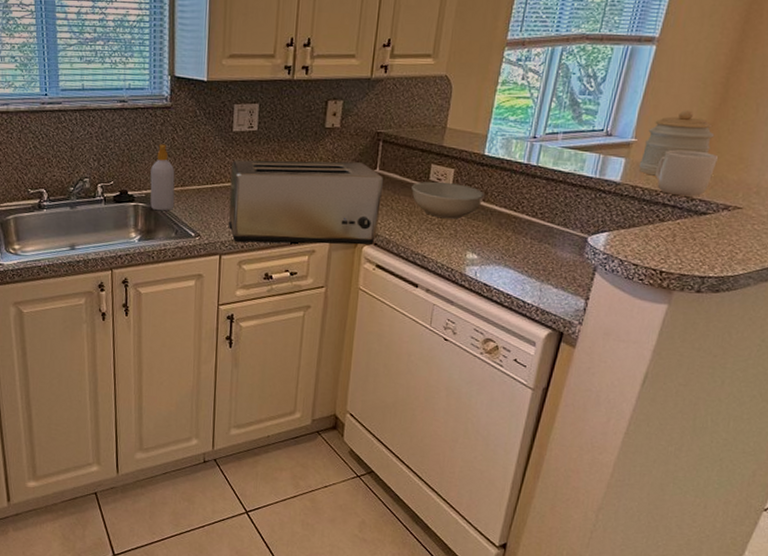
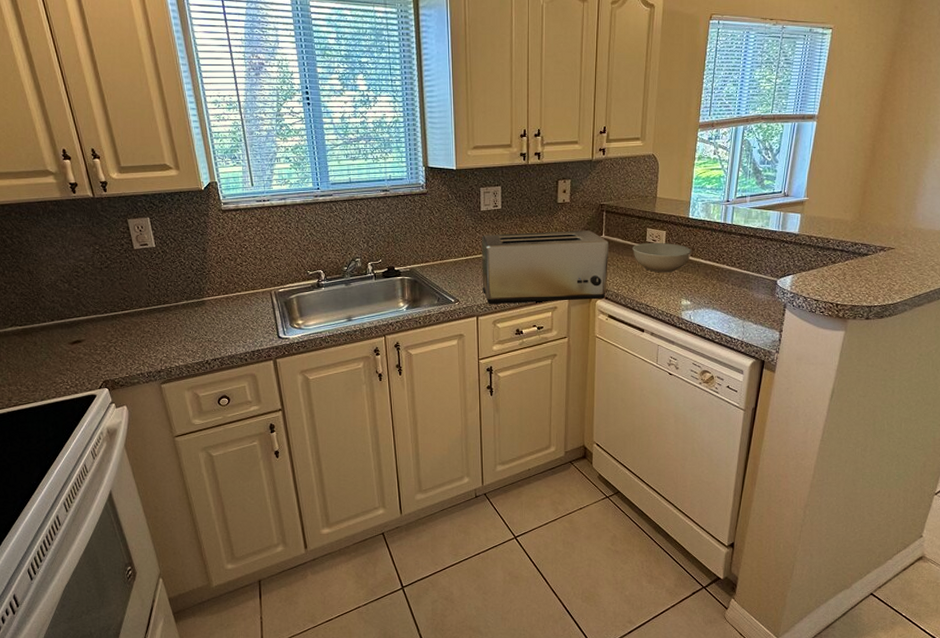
soap bottle: present [150,144,175,211] -> none [413,225,436,282]
jar: present [638,110,715,176] -> none [812,172,868,227]
mug: present [655,149,719,197] -> none [826,204,873,242]

